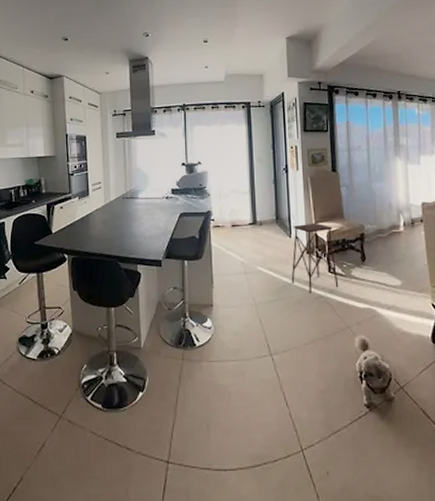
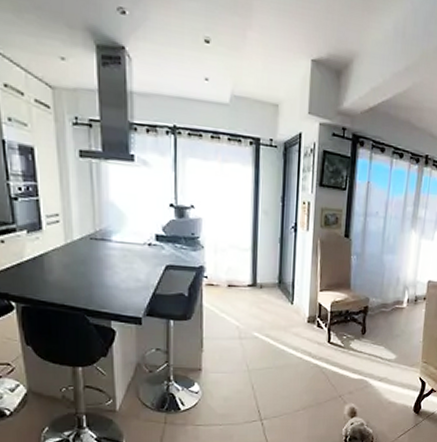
side table: present [291,222,339,294] -> none [288,290,338,363]

